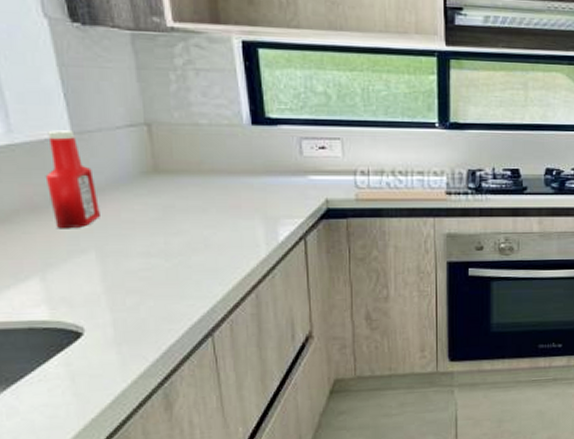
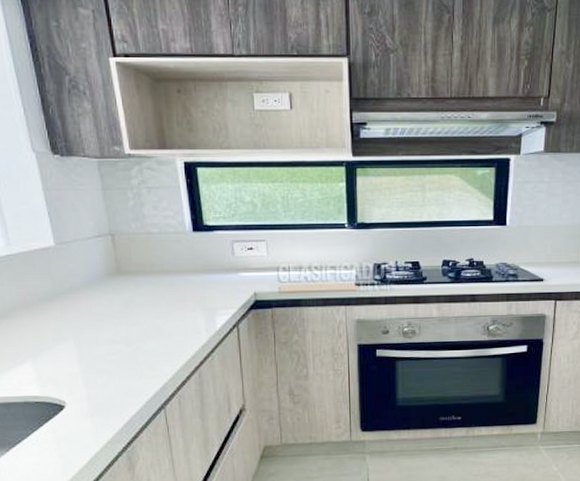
ketchup bottle: present [45,130,100,229] -> none [35,242,76,322]

